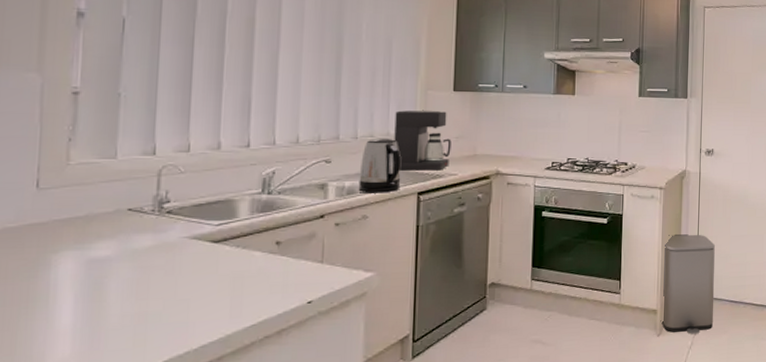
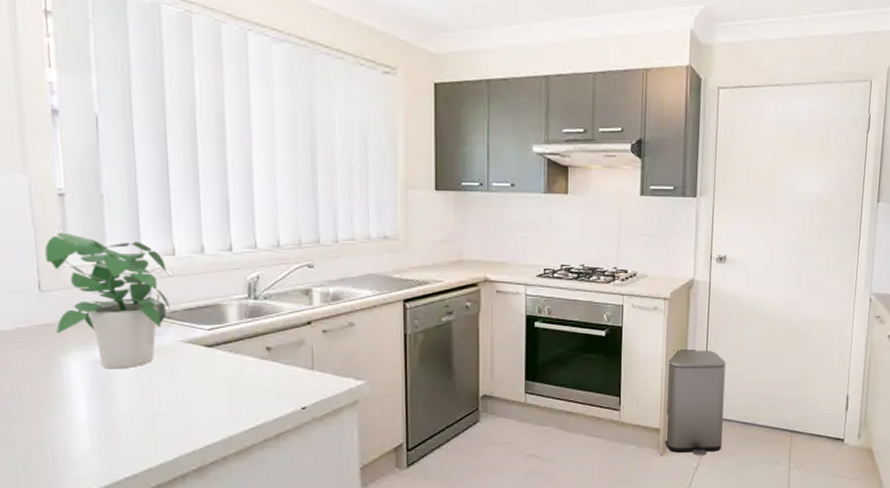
potted plant: none [49,129,179,268] -> present [45,232,170,369]
kettle: present [358,138,402,193] -> none [343,241,386,300]
coffee maker: present [394,110,452,171] -> none [375,212,436,277]

